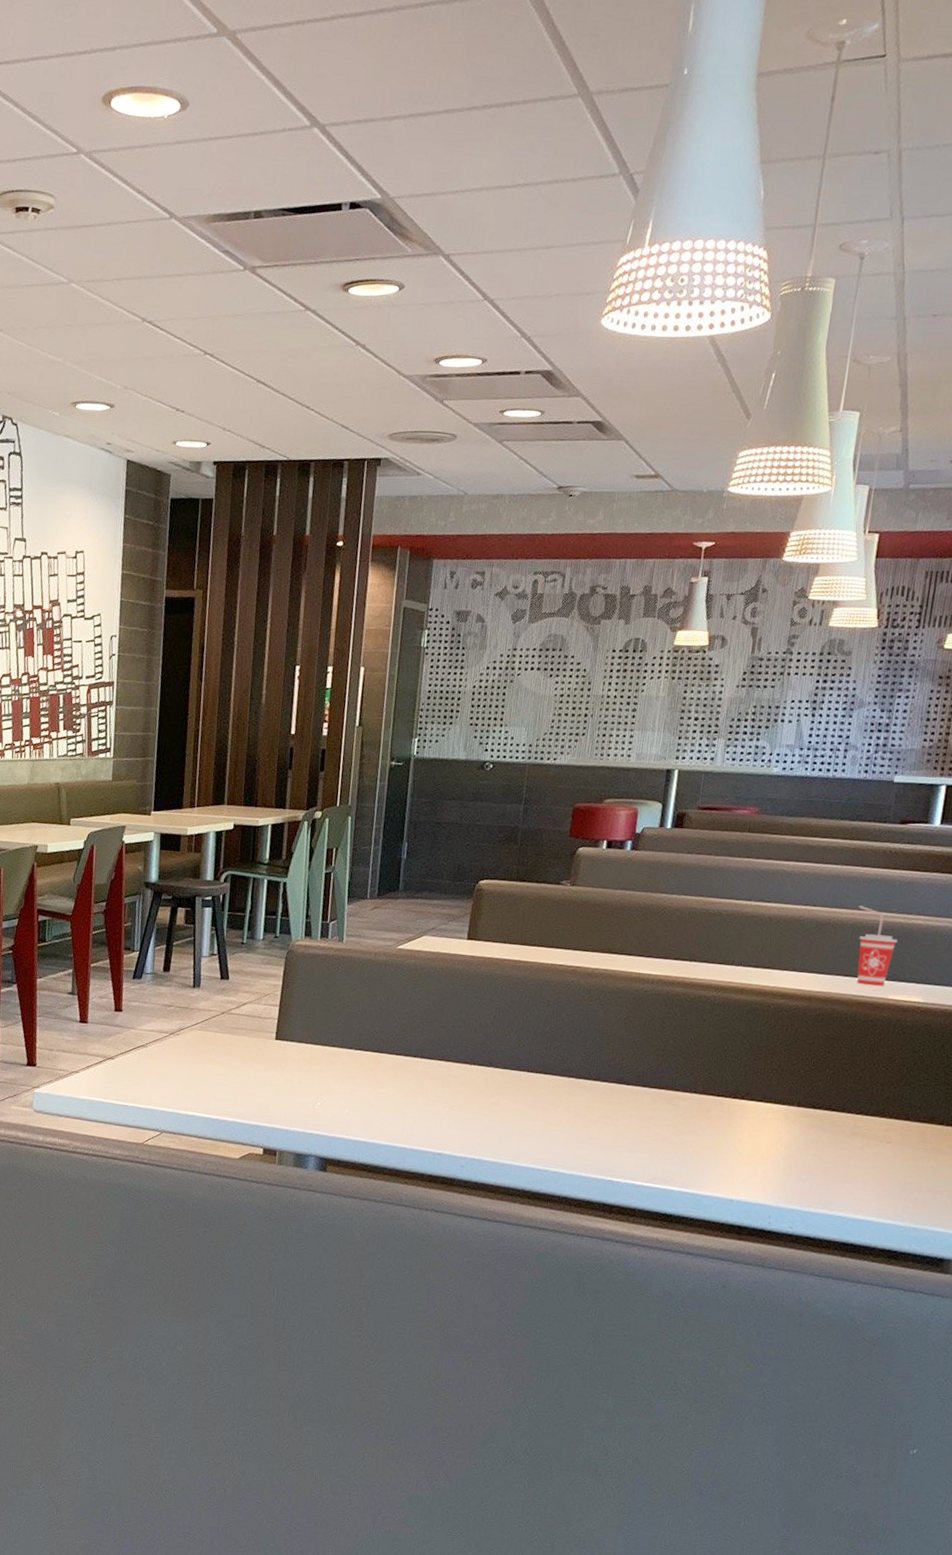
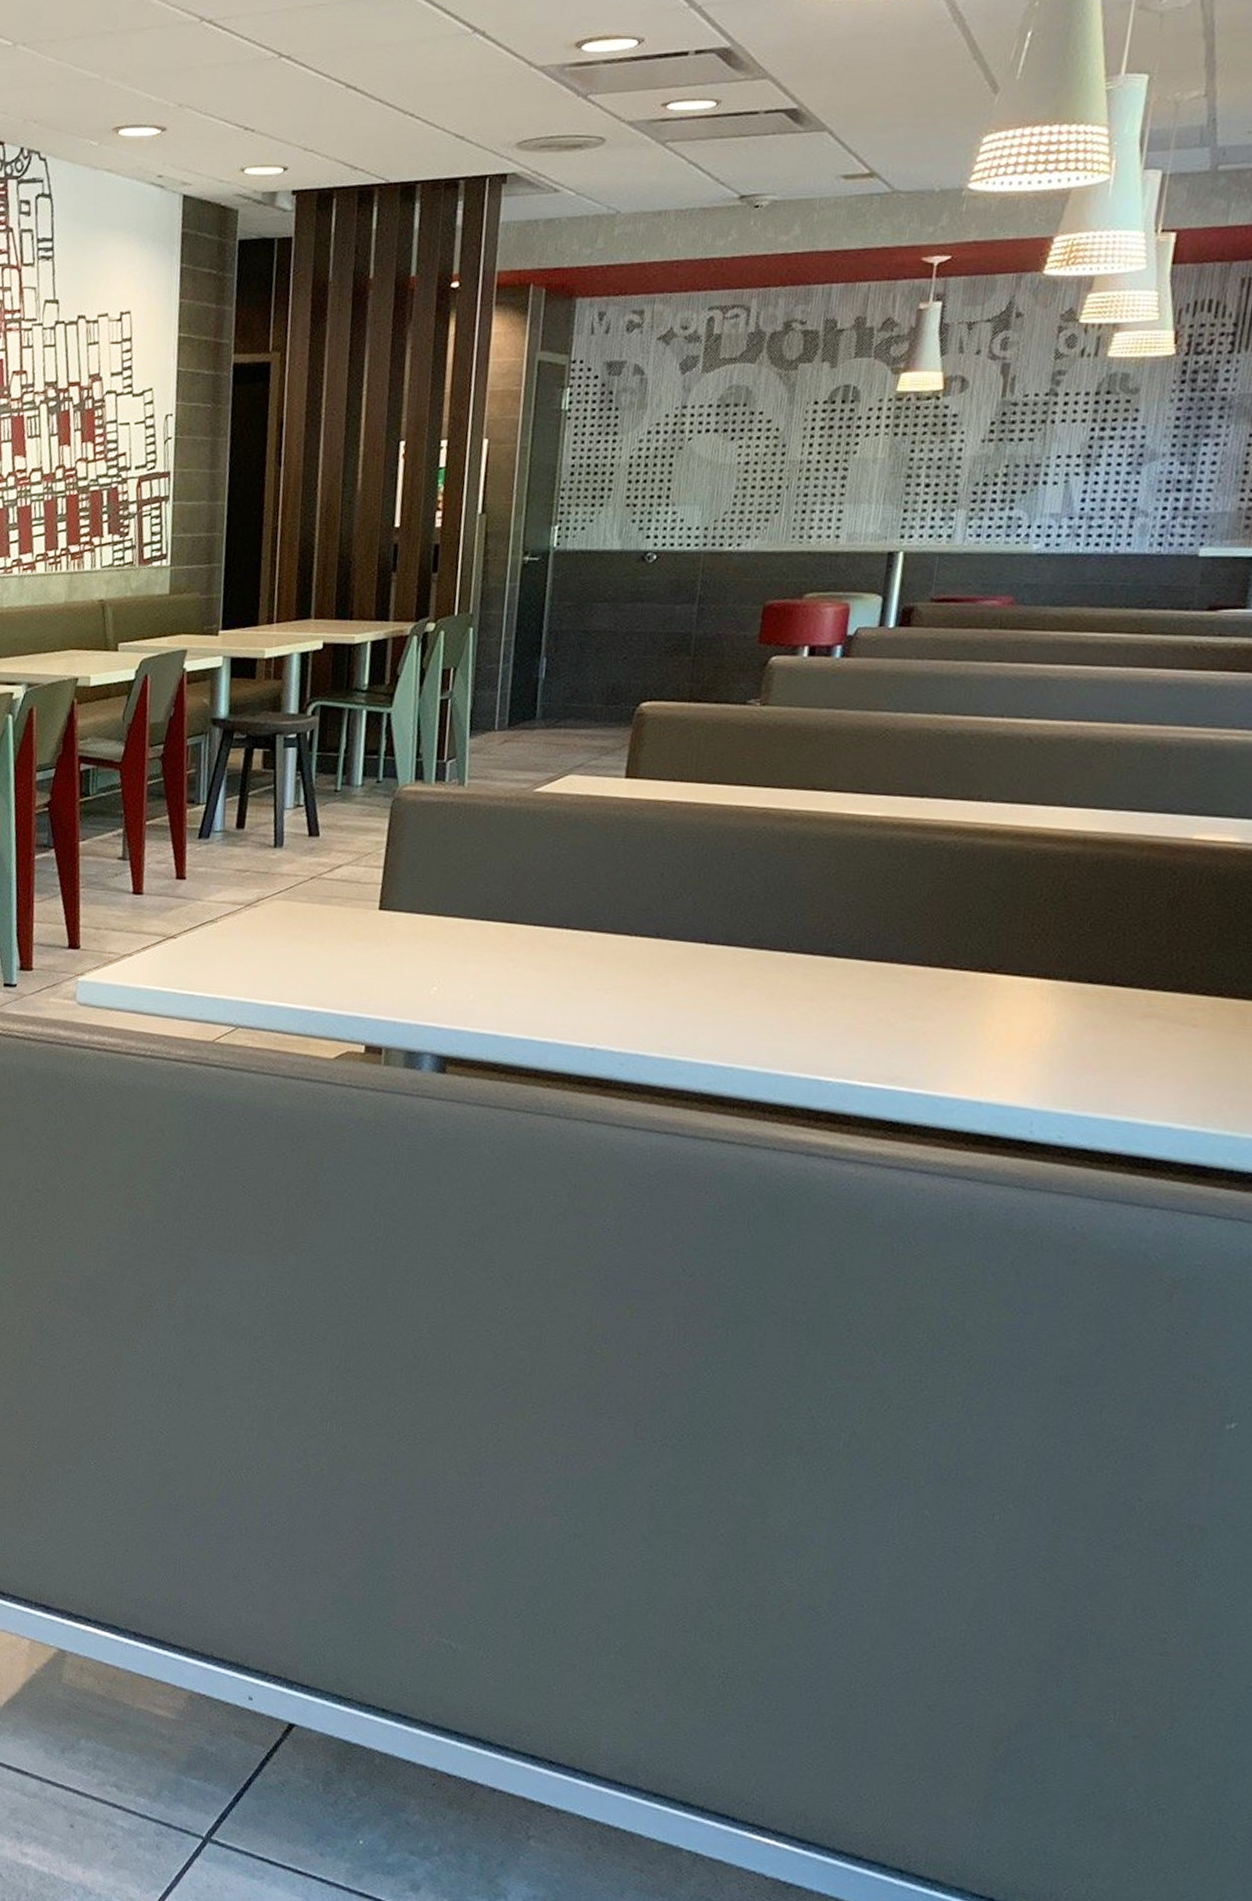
beverage cup: present [857,905,898,987] -> none [1149,719,1205,824]

